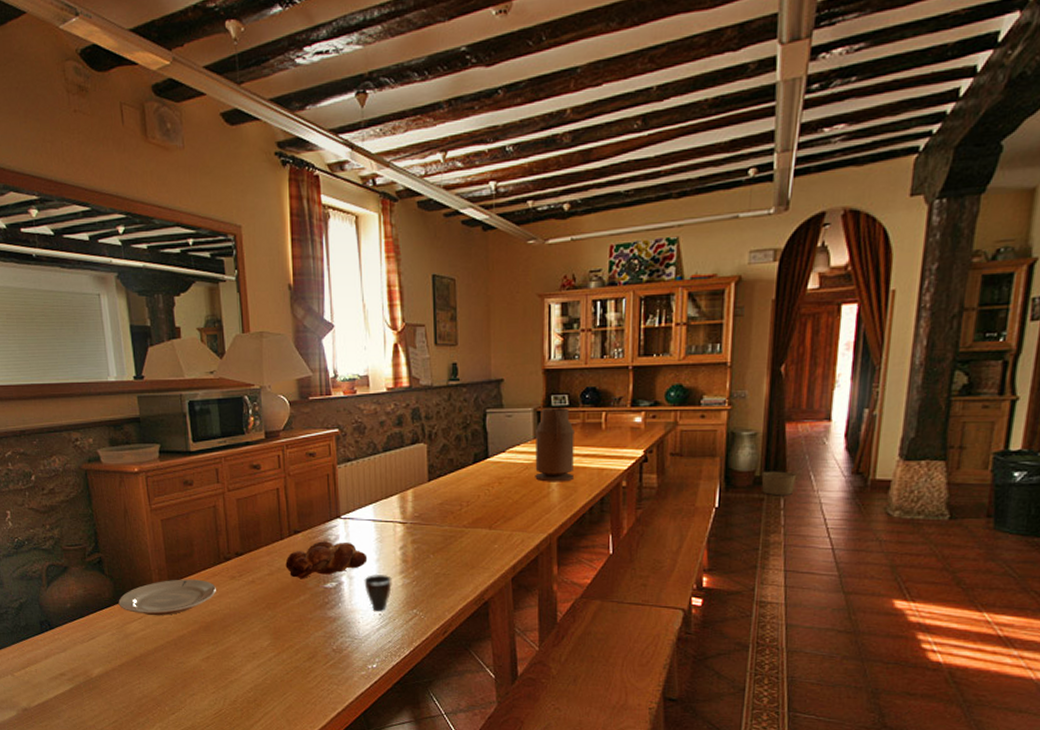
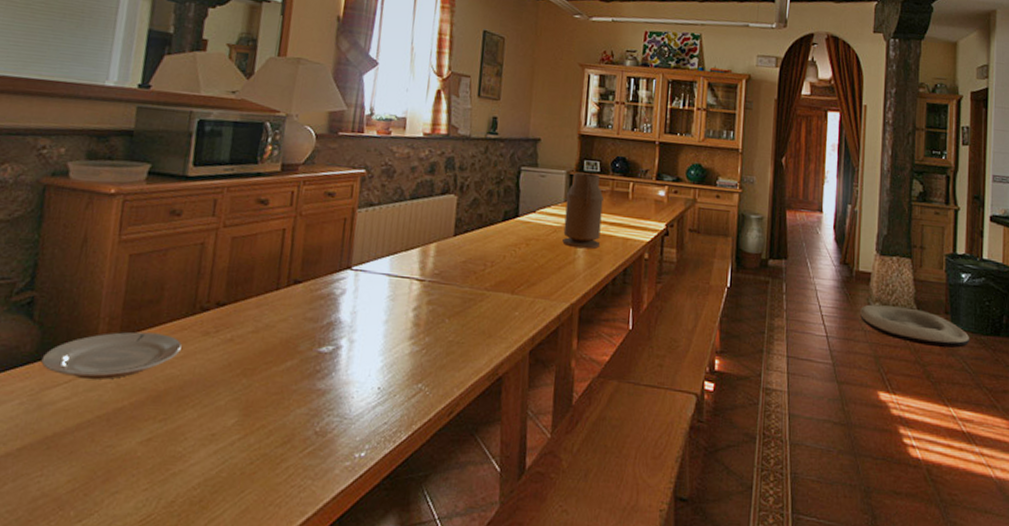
bread loaf: present [285,541,368,579] -> none [275,295,375,340]
cup: present [364,573,392,611] -> none [366,338,399,384]
basket: present [761,470,797,496] -> none [767,254,796,281]
dog bed: none [874,513,1019,552] -> present [859,304,970,348]

